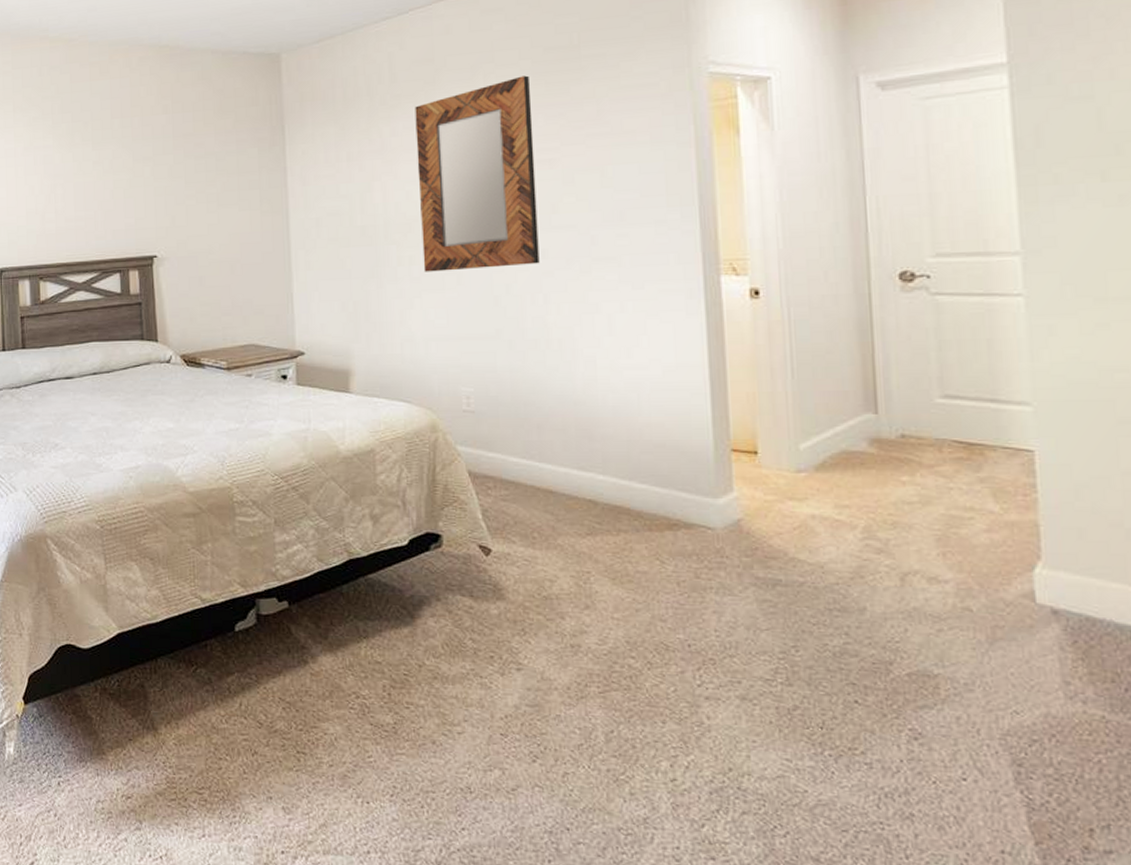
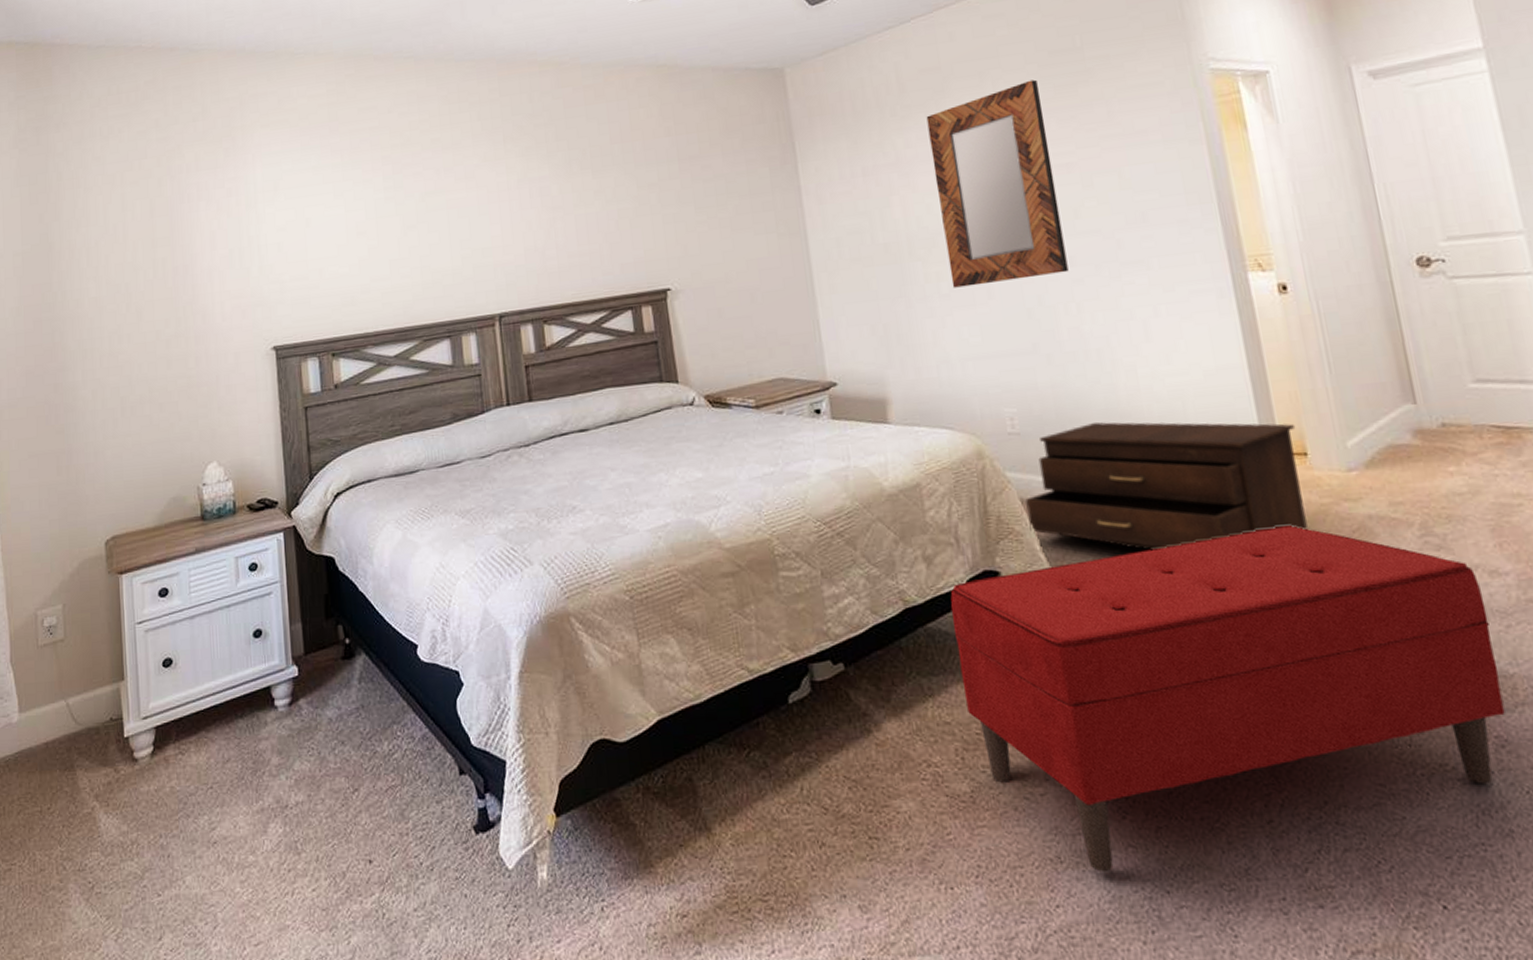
bench: none [391,517,923,805] -> present [950,525,1505,871]
drawer: none [473,407,749,529] -> present [1025,422,1308,551]

